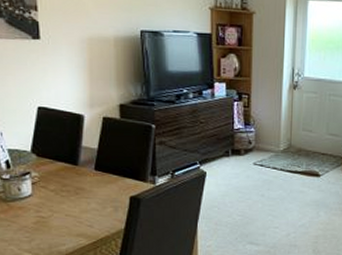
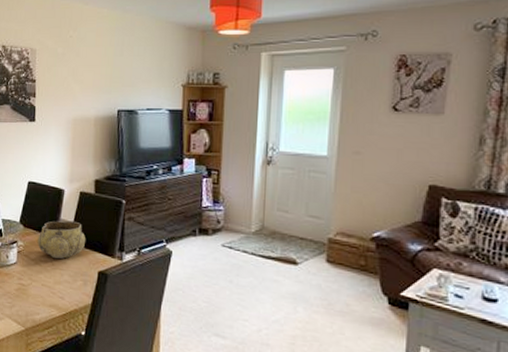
decorative bowl: none [56,147,114,187] -> present [37,220,86,259]

